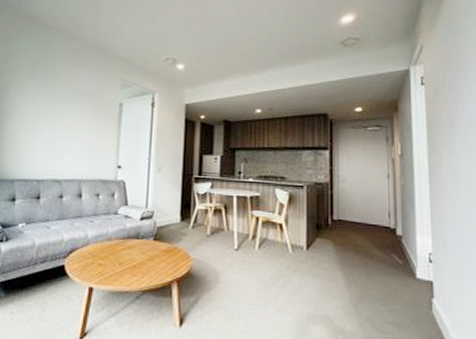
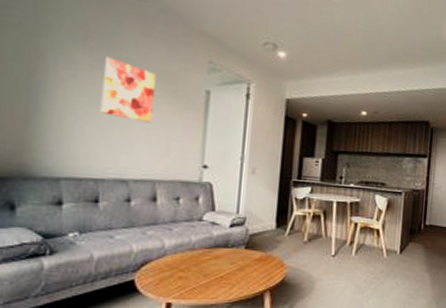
wall art: none [42,84,83,133] -> present [100,56,157,123]

